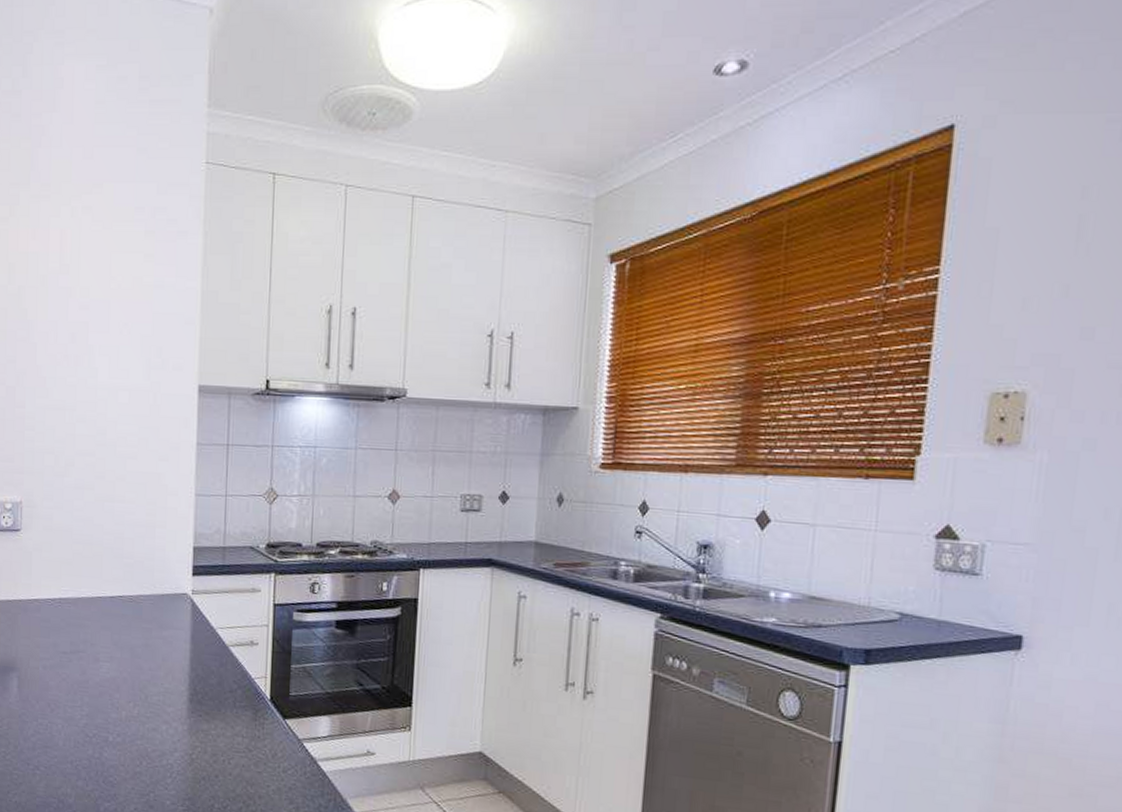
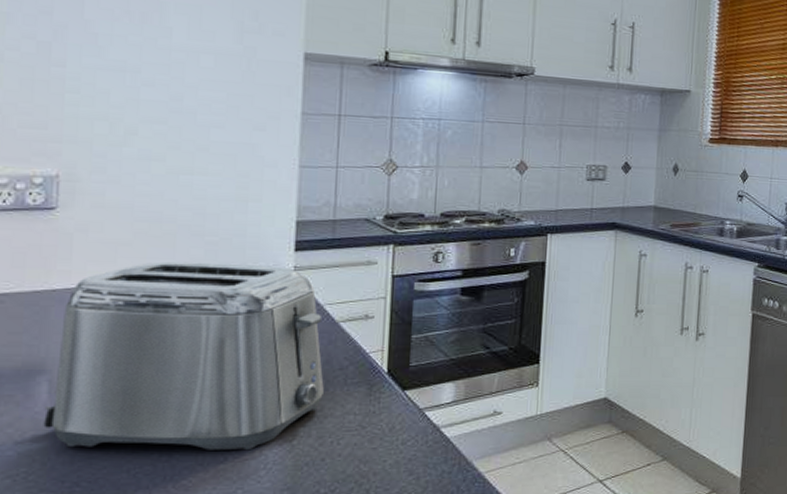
toaster: none [15,580,217,758] -> present [43,261,324,451]

